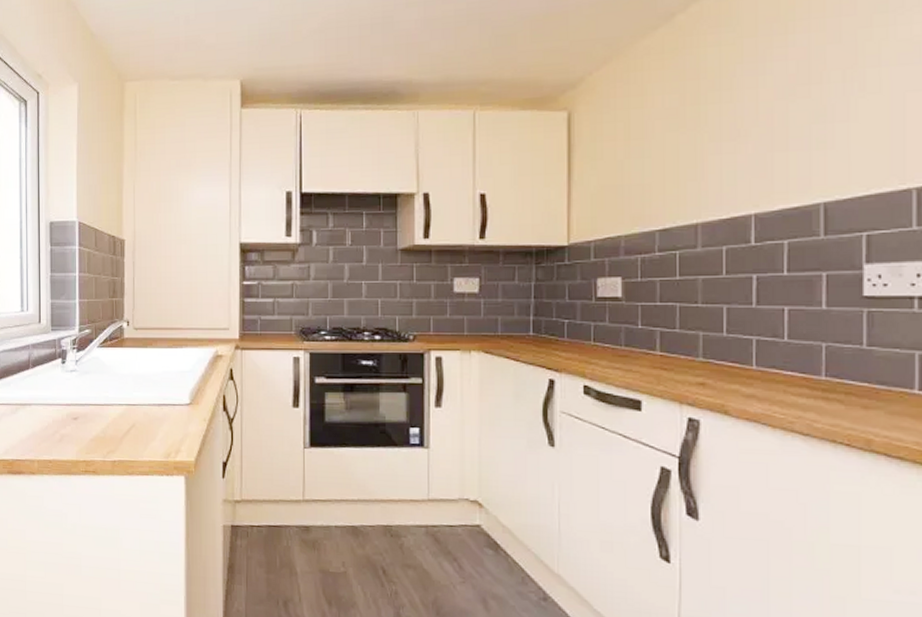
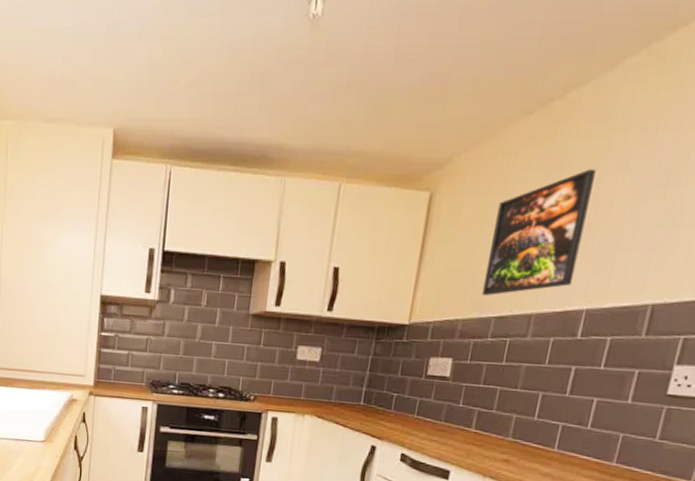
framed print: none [639,75,735,208] -> present [481,169,596,295]

